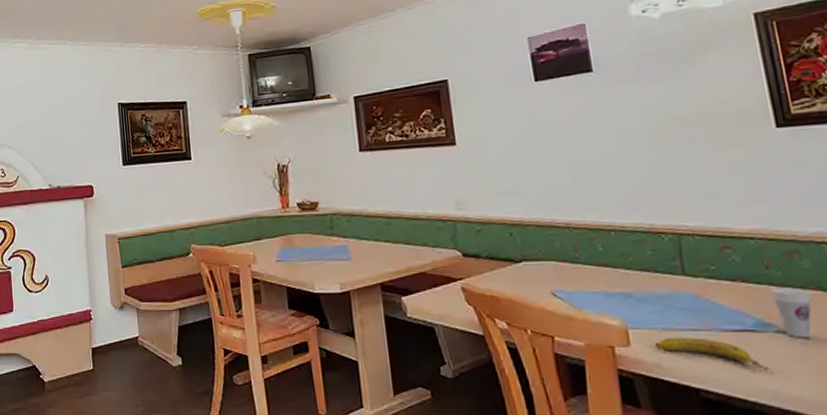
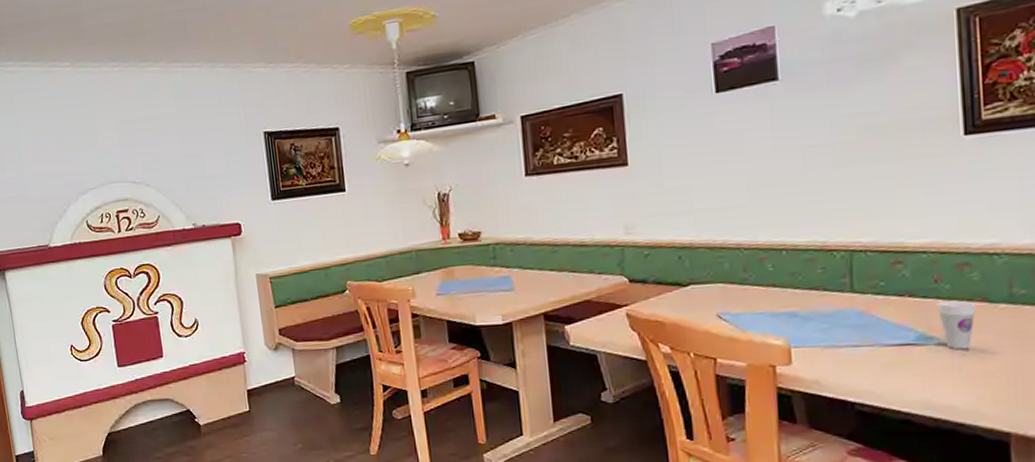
fruit: present [654,336,769,371] -> none [815,353,925,383]

